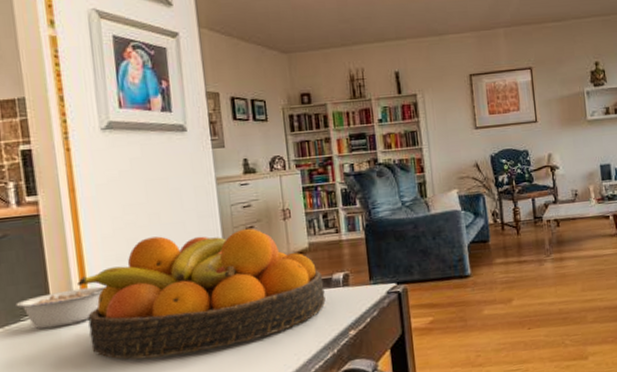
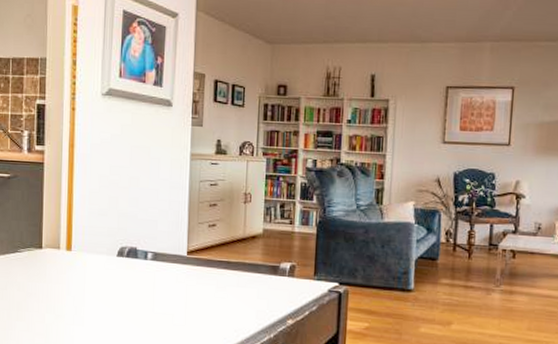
legume: present [15,286,105,329] -> none [16,232,86,263]
fruit bowl: present [78,228,326,360] -> none [65,198,271,310]

